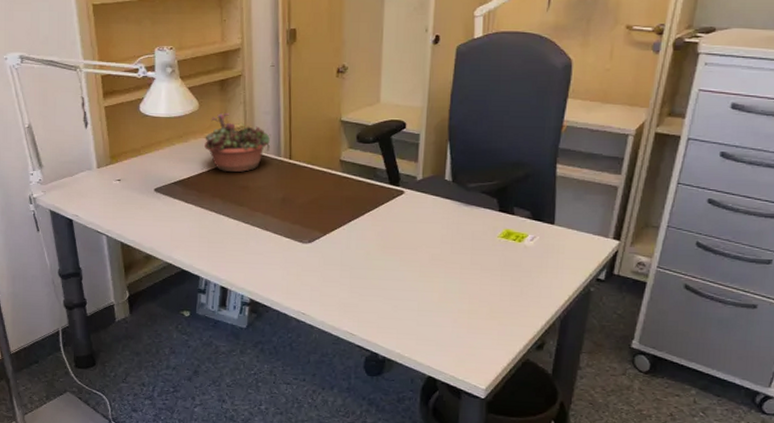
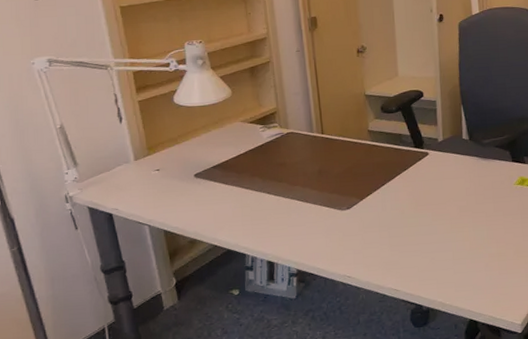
succulent planter: present [204,112,271,172] -> none [240,96,303,151]

